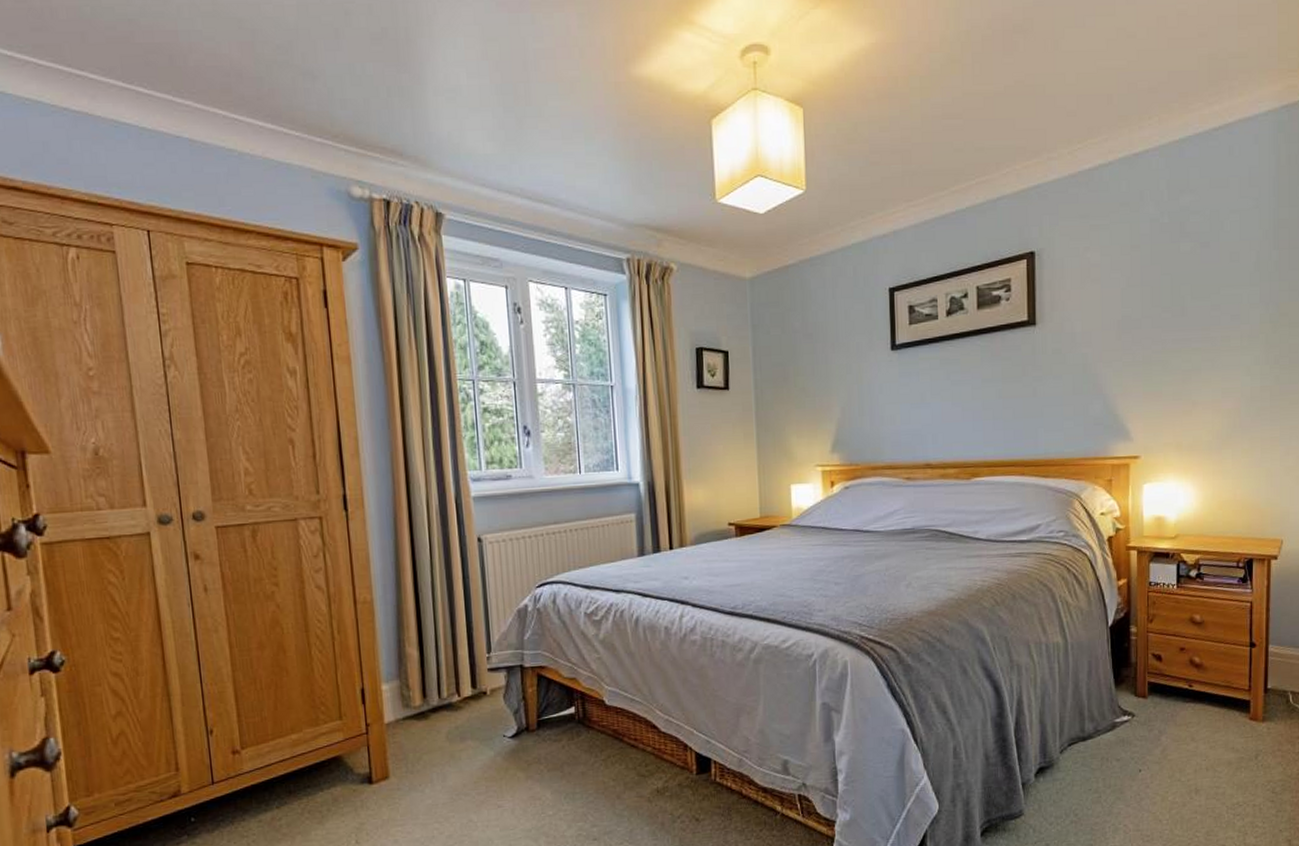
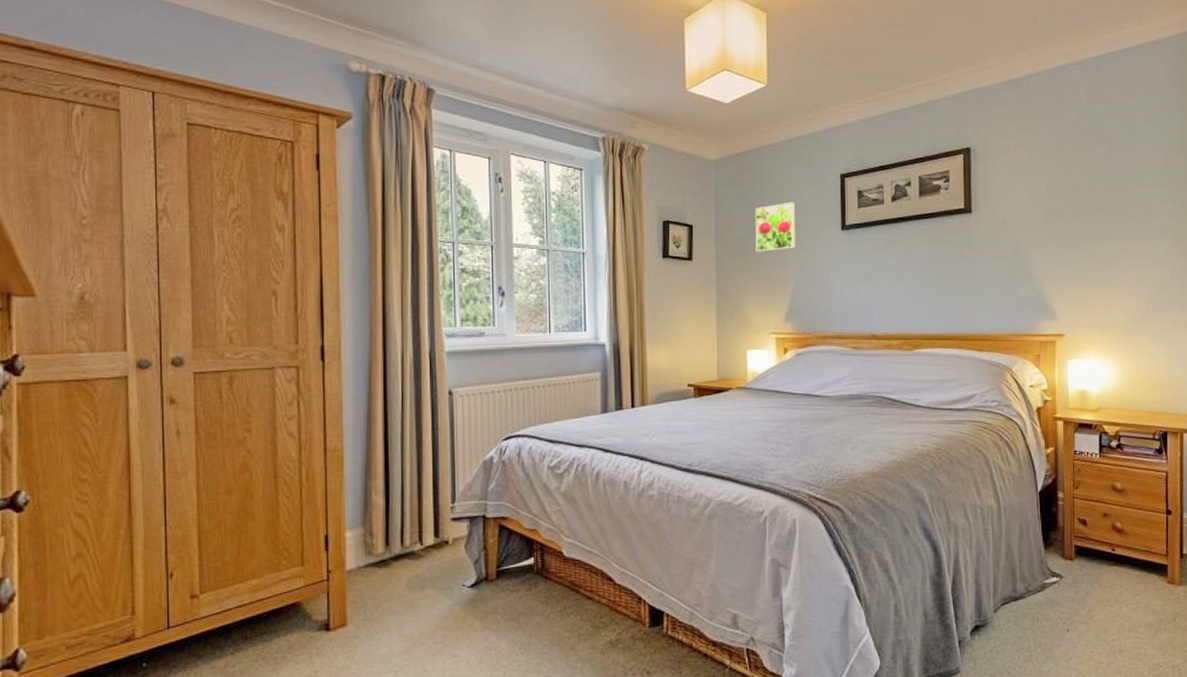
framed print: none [796,321,841,378] -> present [755,202,796,252]

